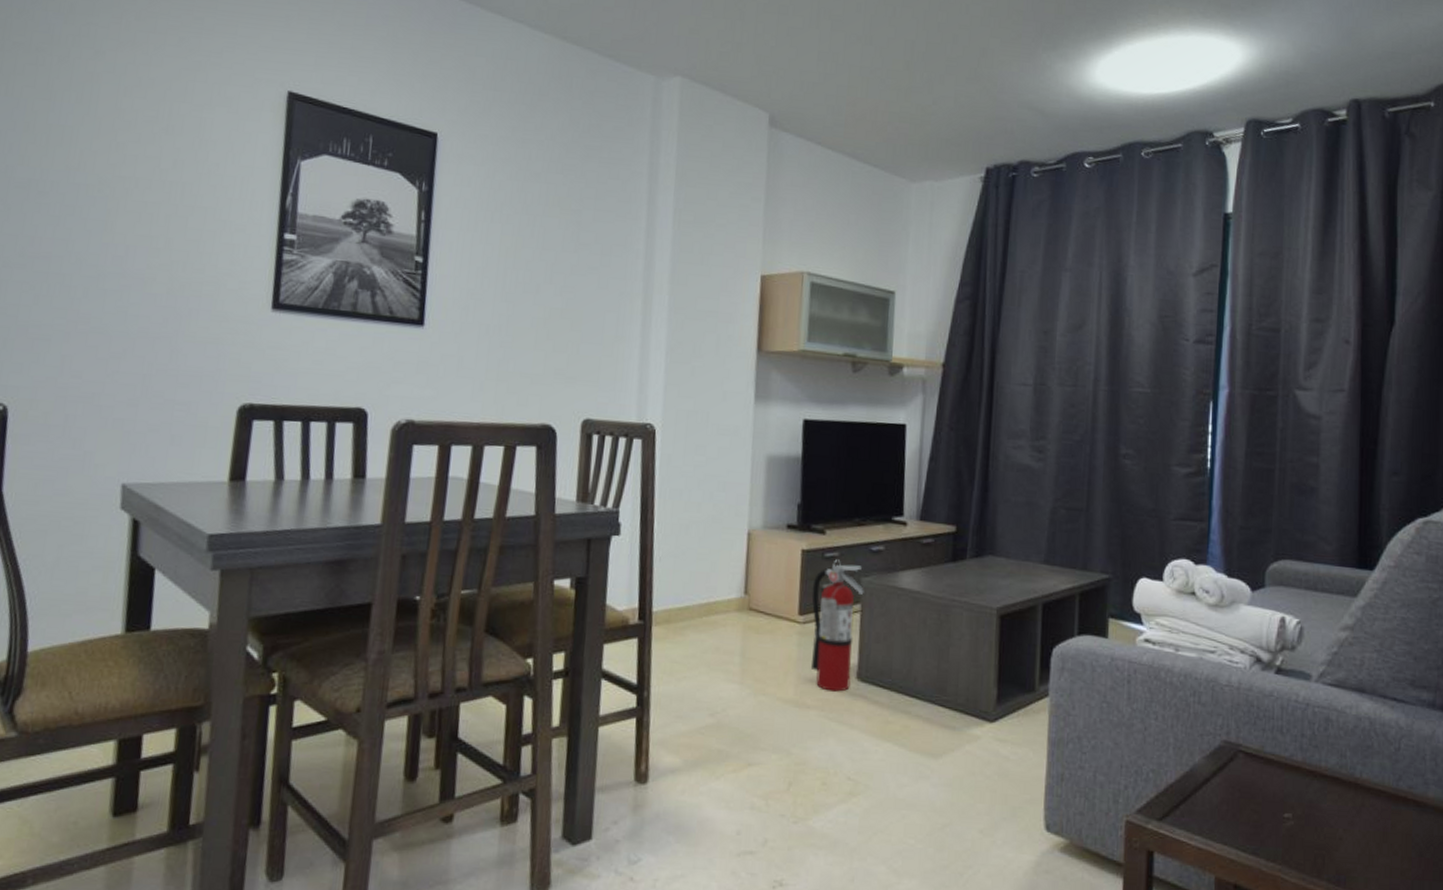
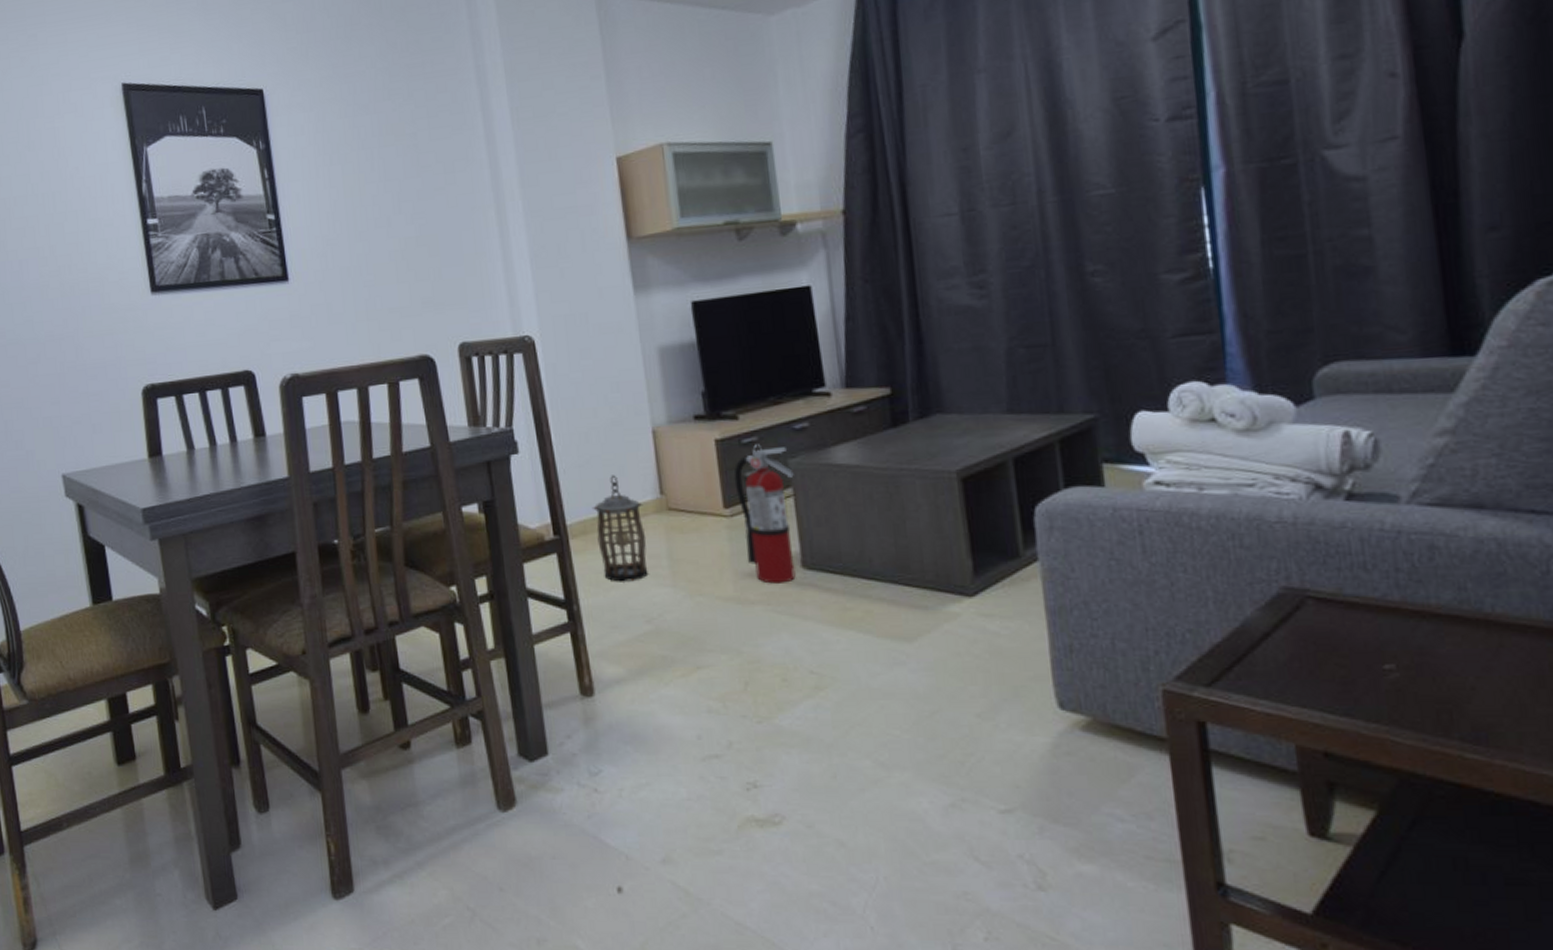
lantern: none [678,569,727,675] -> present [591,474,649,582]

